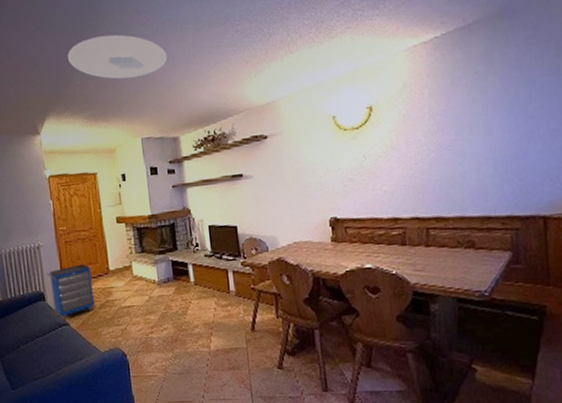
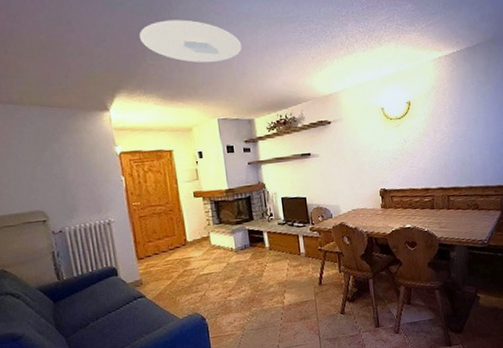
cabinet: present [46,264,94,321] -> none [118,237,172,294]

